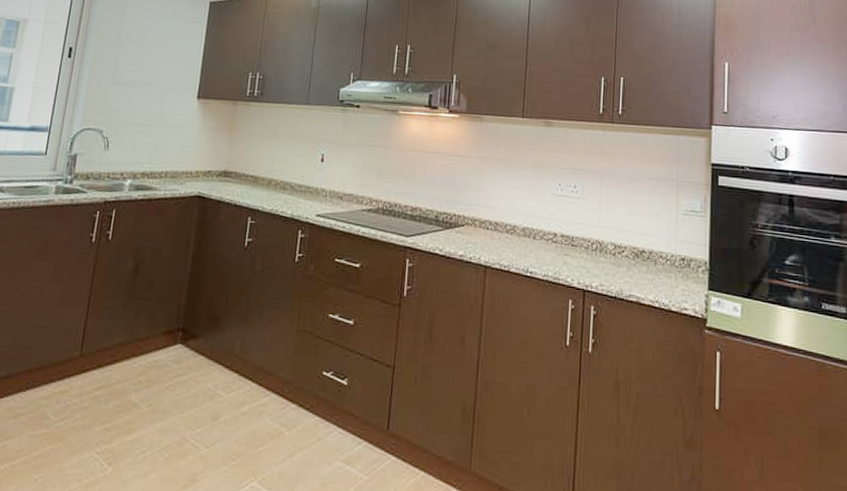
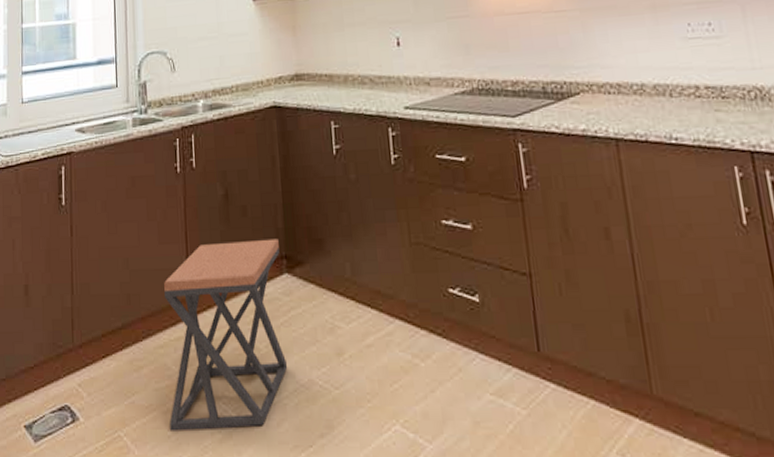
stool: none [38,310,179,476] -> present [164,238,288,431]

